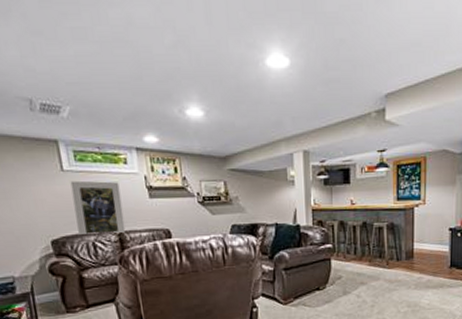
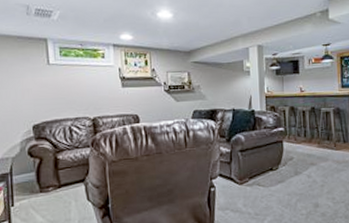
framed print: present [70,180,126,235] -> none [54,72,99,120]

